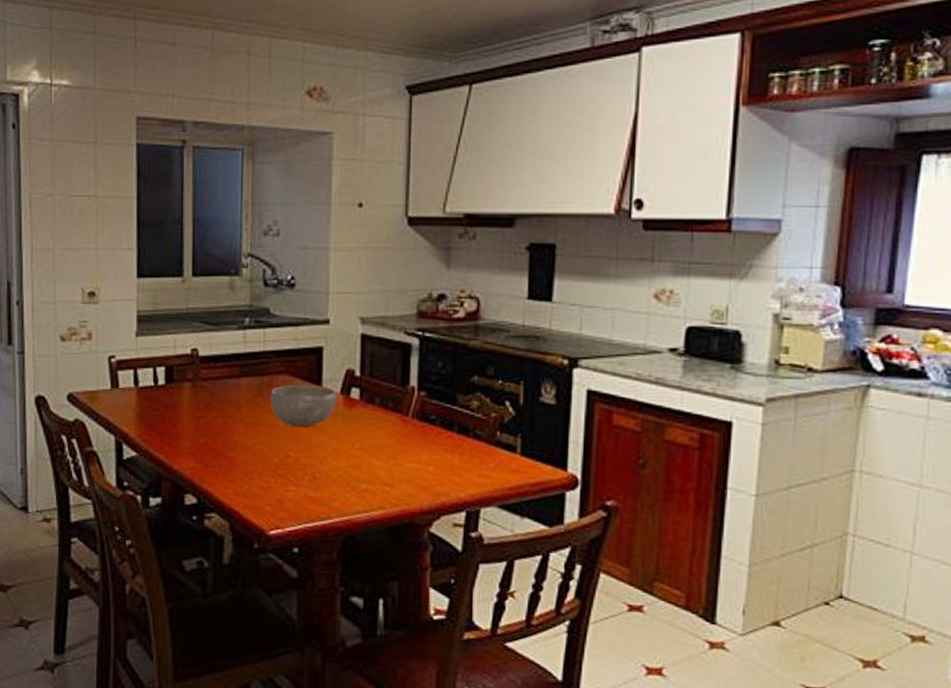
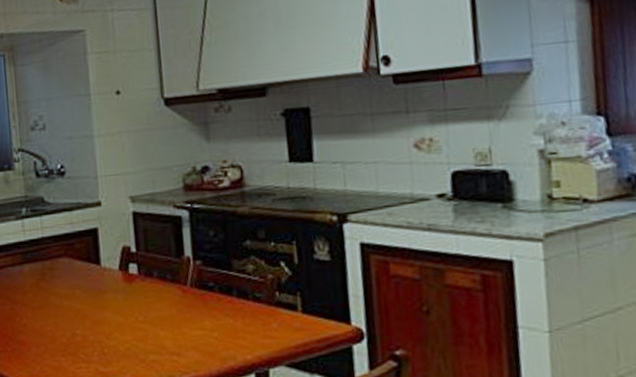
bowl: present [270,385,337,427] -> none [52,265,116,306]

